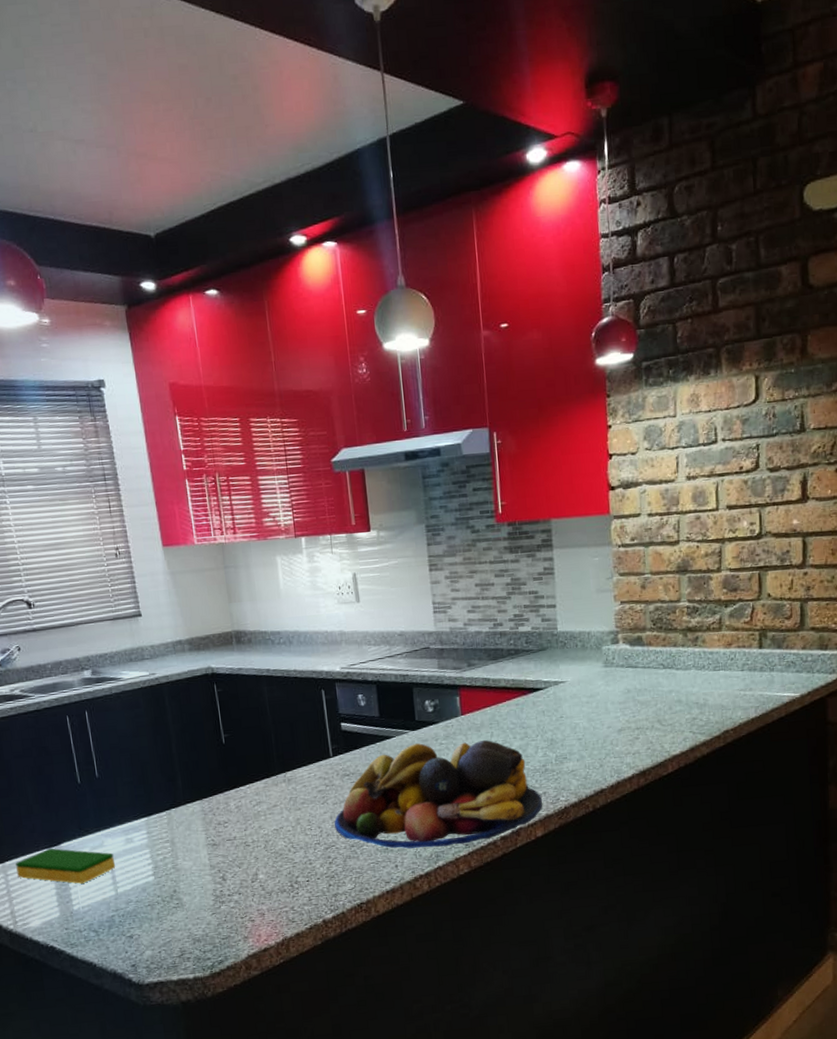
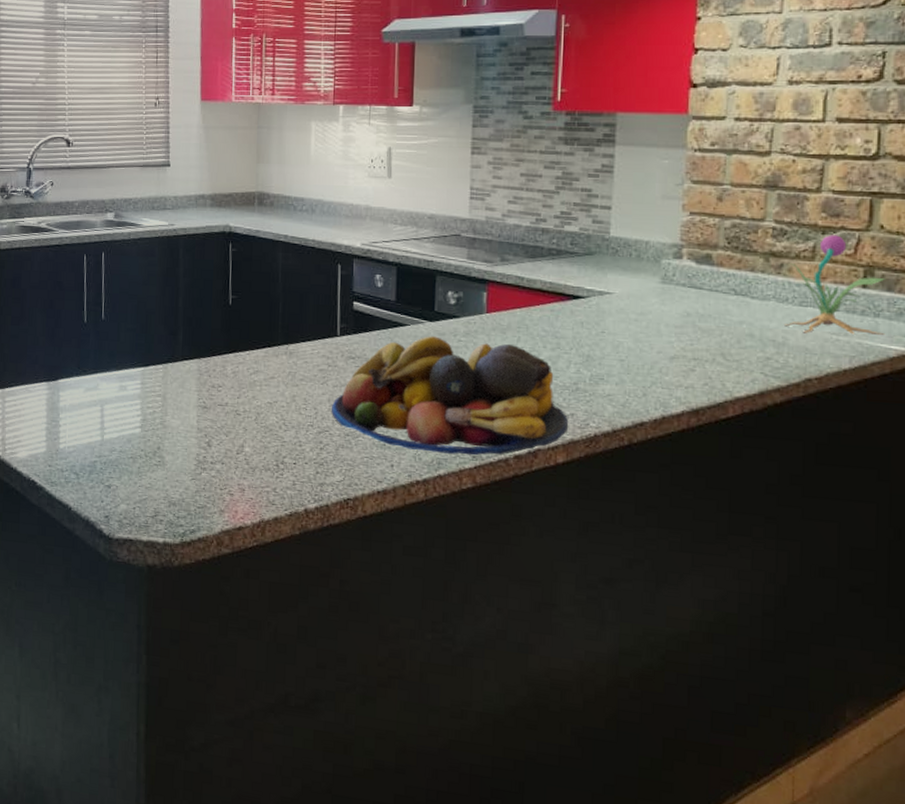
dish sponge: present [16,848,116,884] -> none [14,382,106,423]
plant: none [703,606,779,693] -> present [783,235,885,336]

